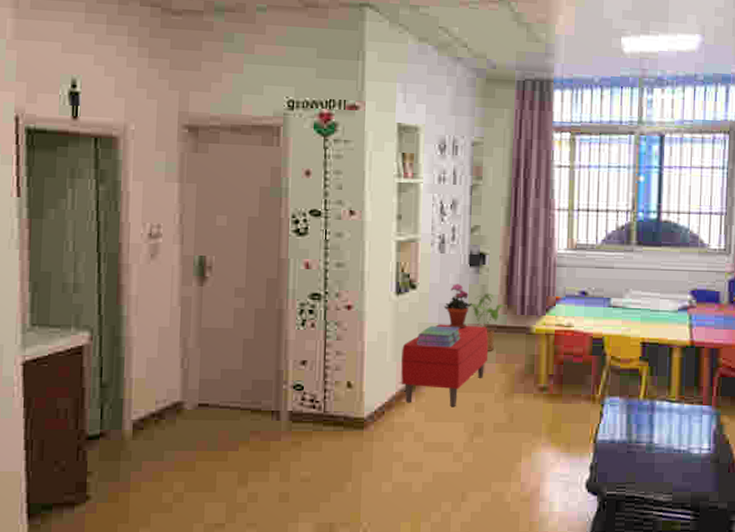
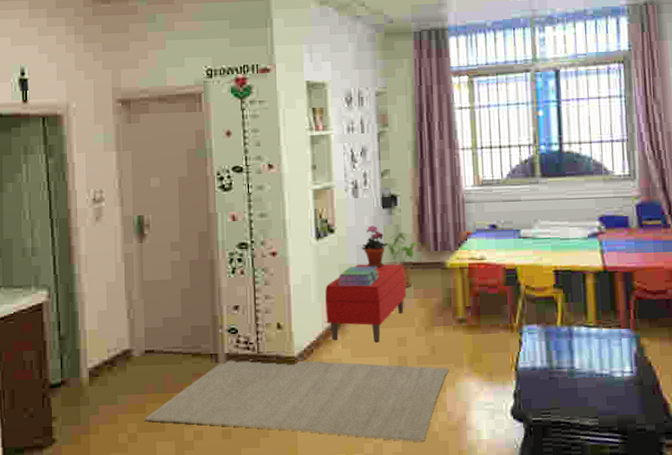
rug: none [192,418,526,512] -> present [144,359,449,442]

